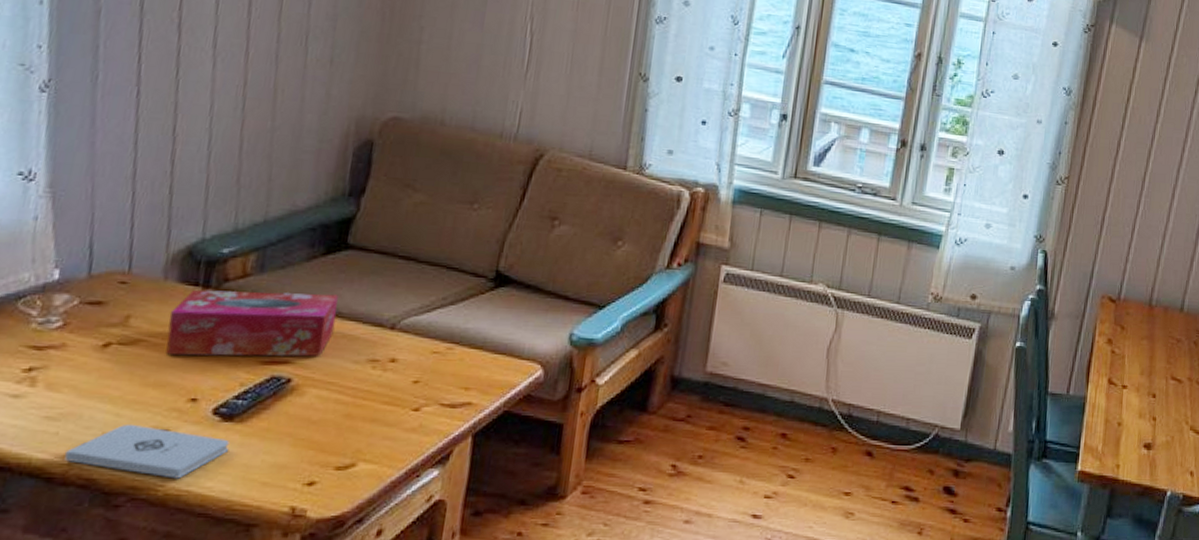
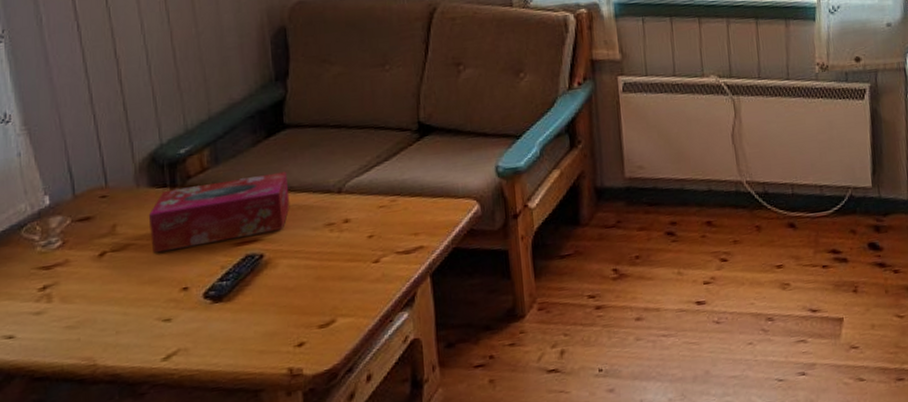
notepad: present [64,424,230,479] -> none [90,318,224,363]

